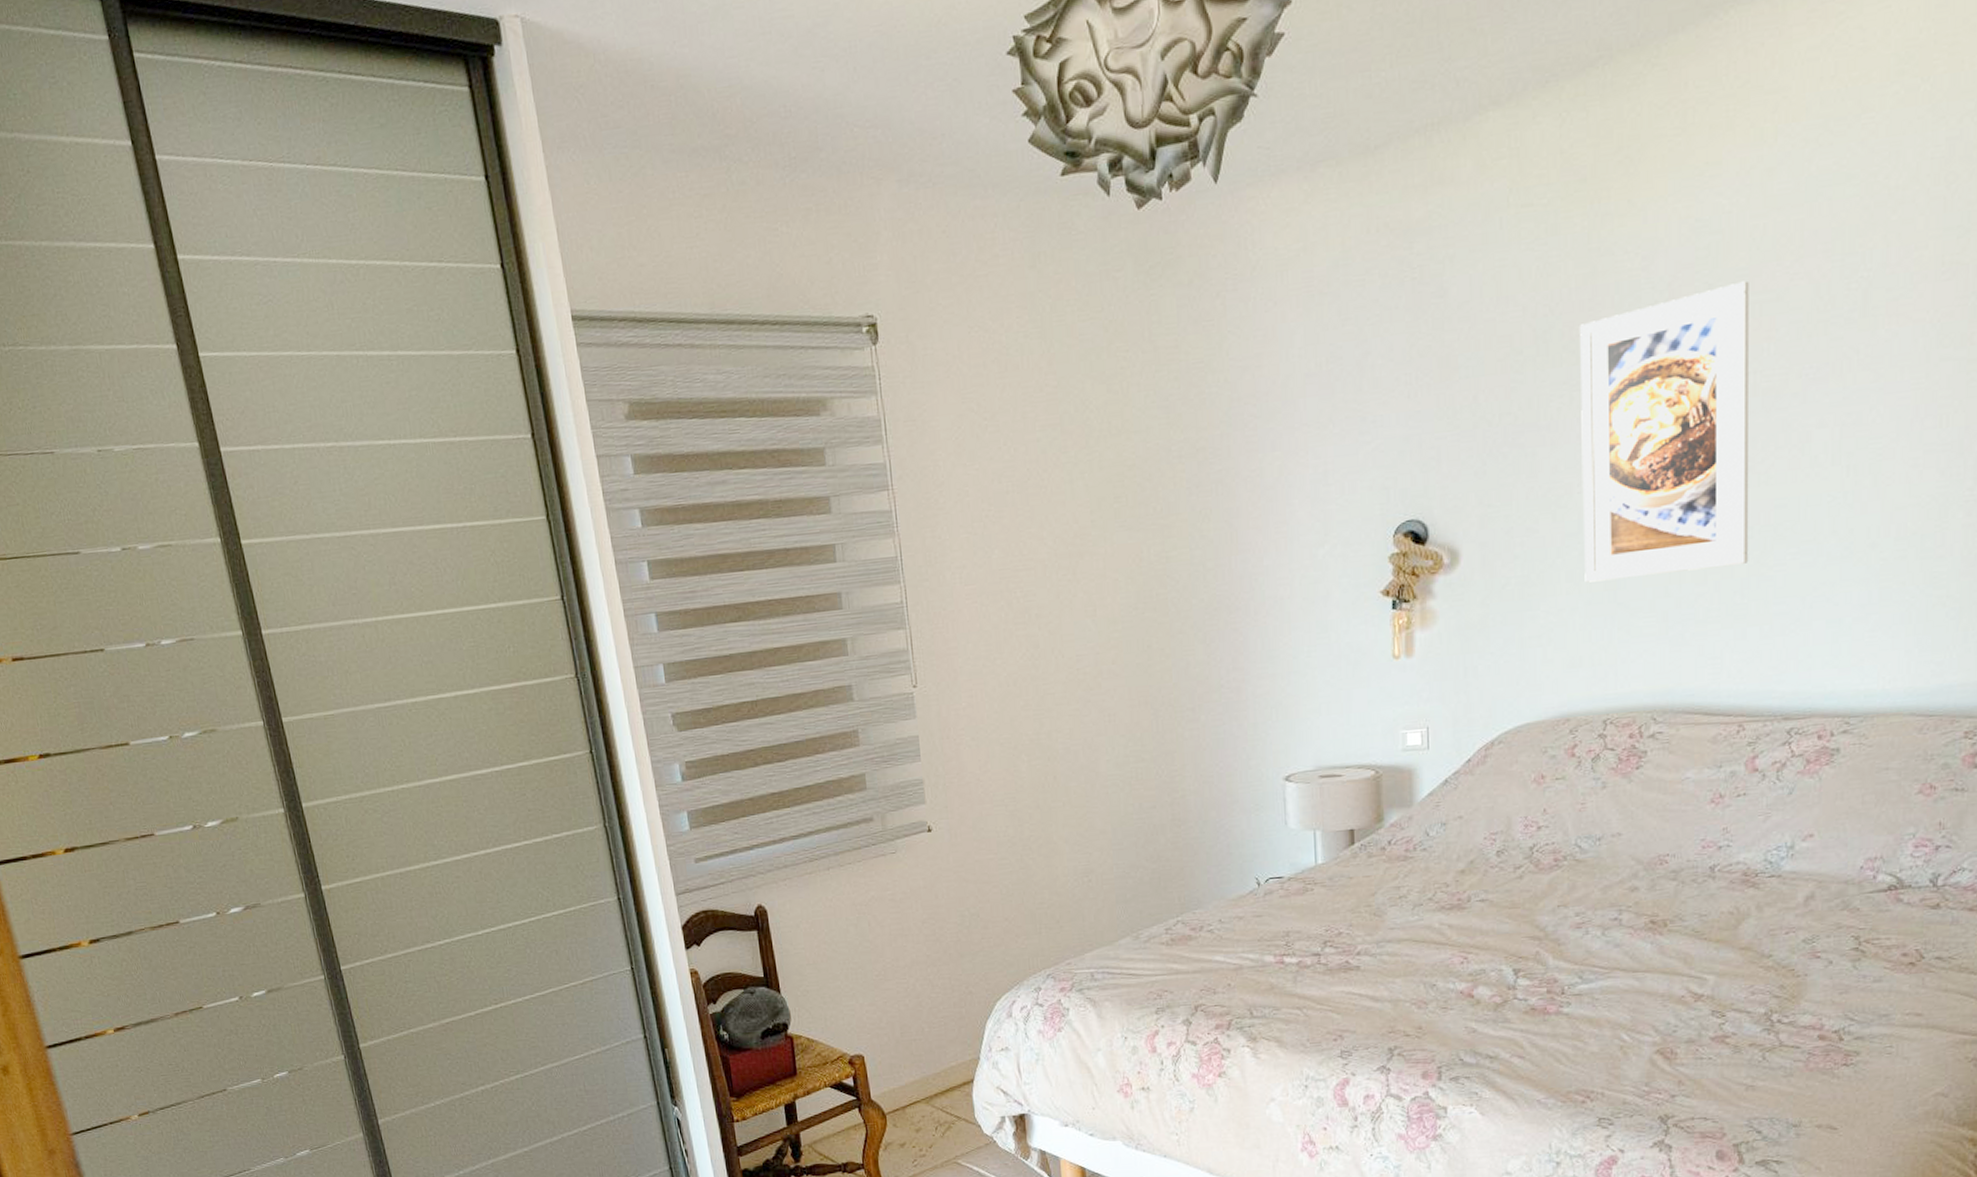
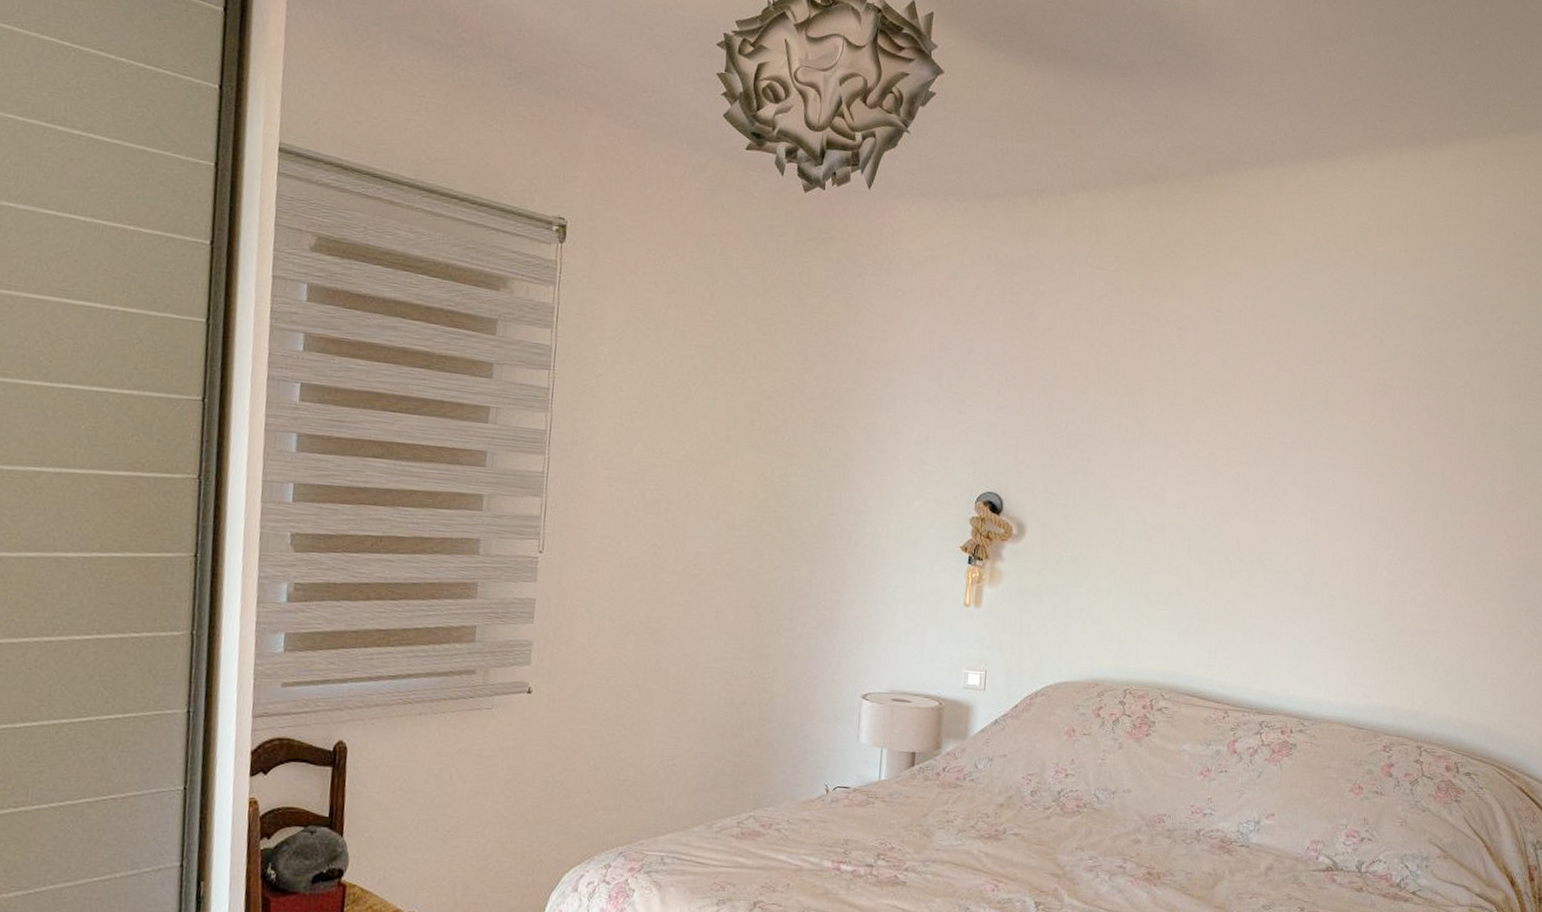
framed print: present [1579,280,1750,583] -> none [1119,363,1251,581]

